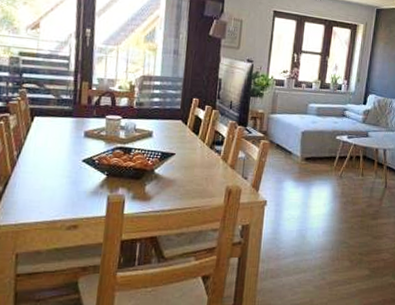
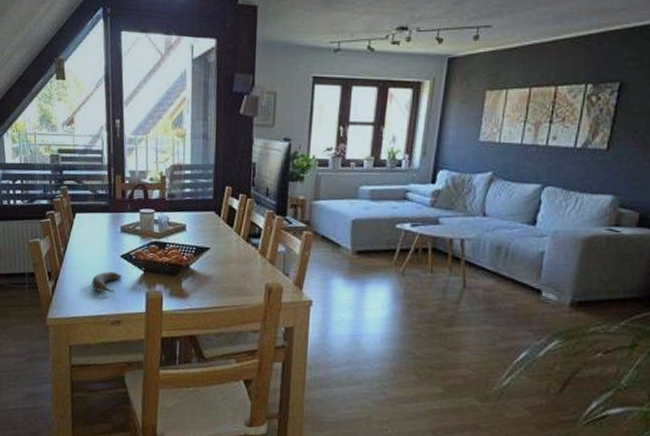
banana: none [47,176,82,197] -> present [92,271,122,293]

